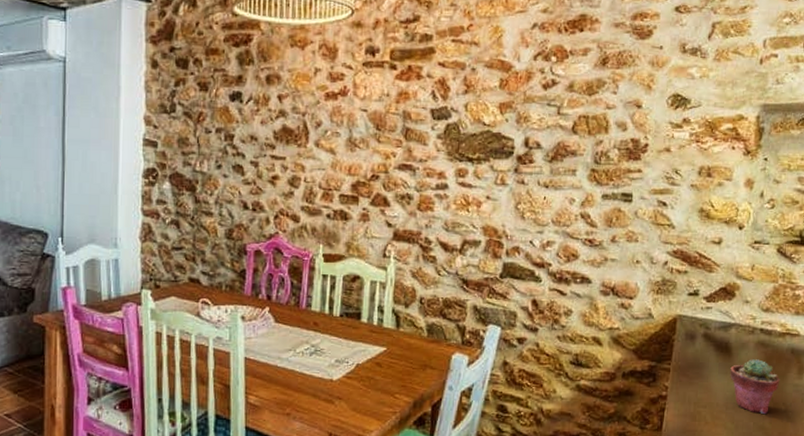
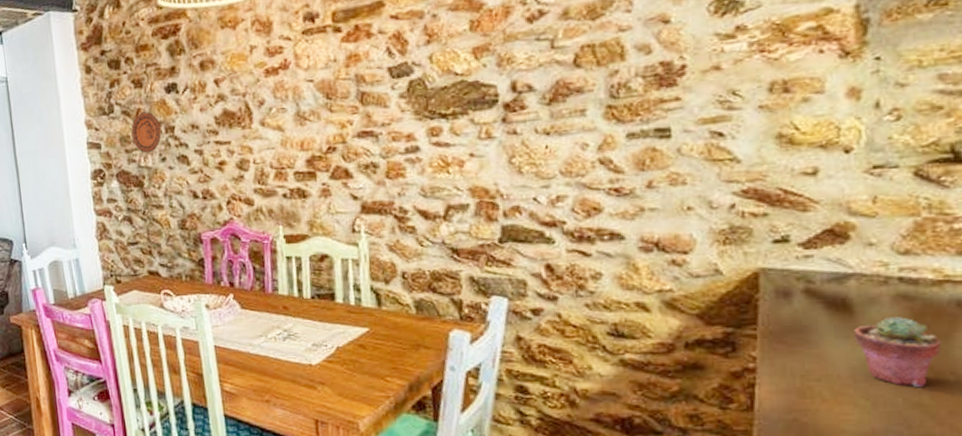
decorative plate: none [190,116,221,158] -> present [131,112,162,153]

